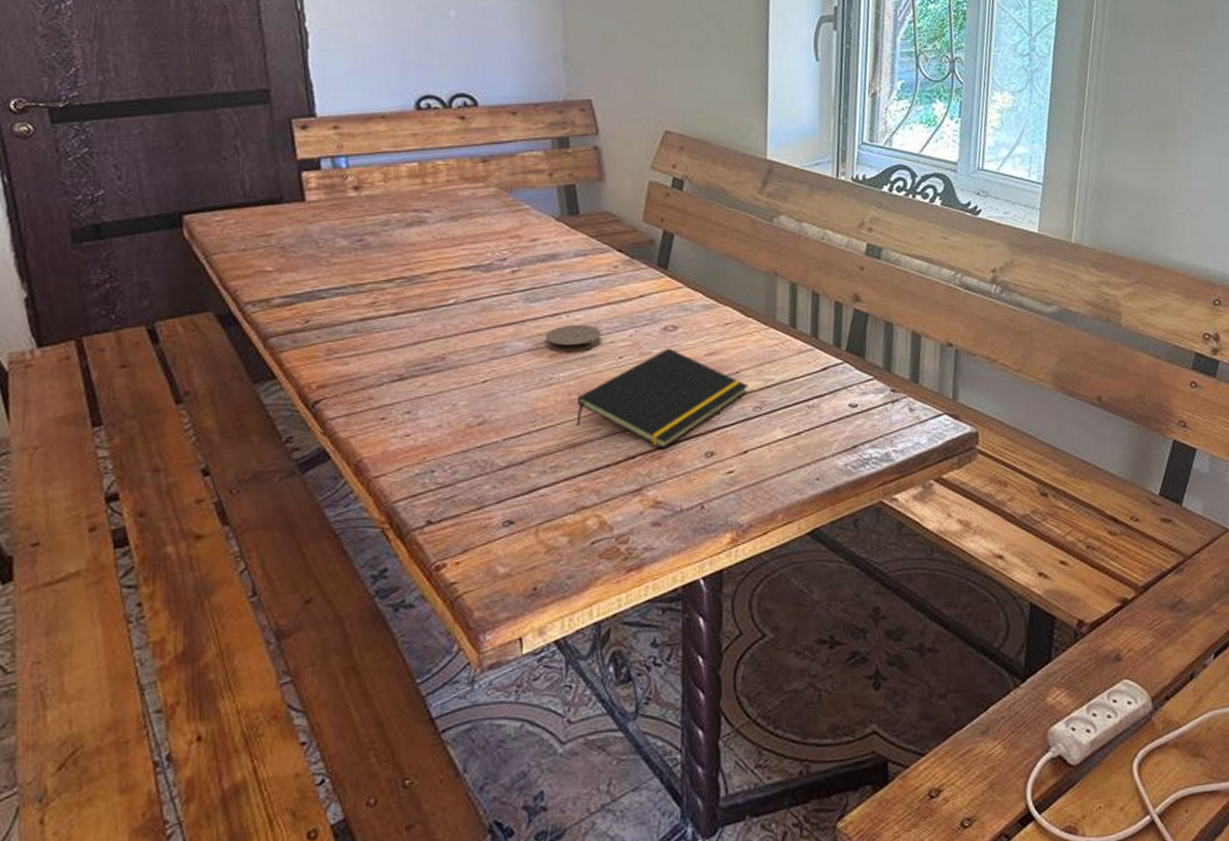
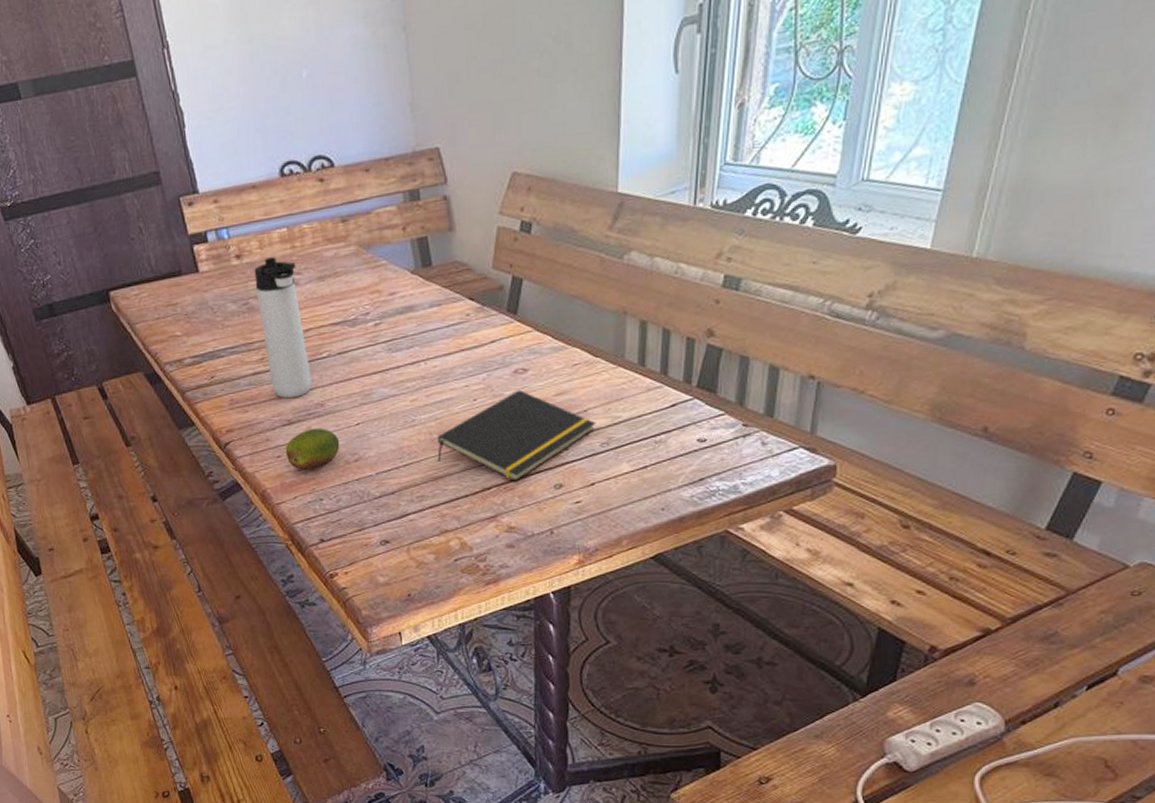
thermos bottle: none [374,192,433,350] -> present [254,257,312,399]
fruit: none [392,384,461,436] -> present [285,428,340,471]
coaster: present [546,324,602,353] -> none [407,370,457,397]

